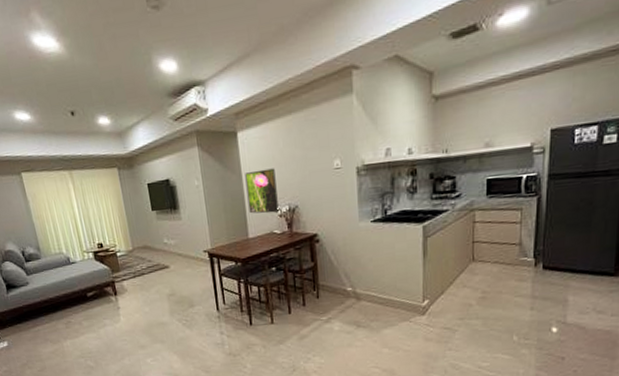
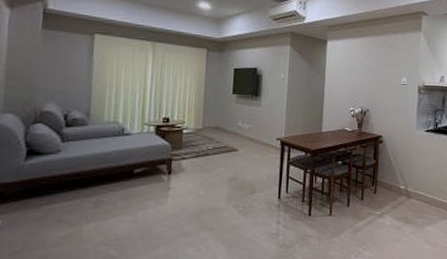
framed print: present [245,168,279,214] -> none [326,74,354,113]

